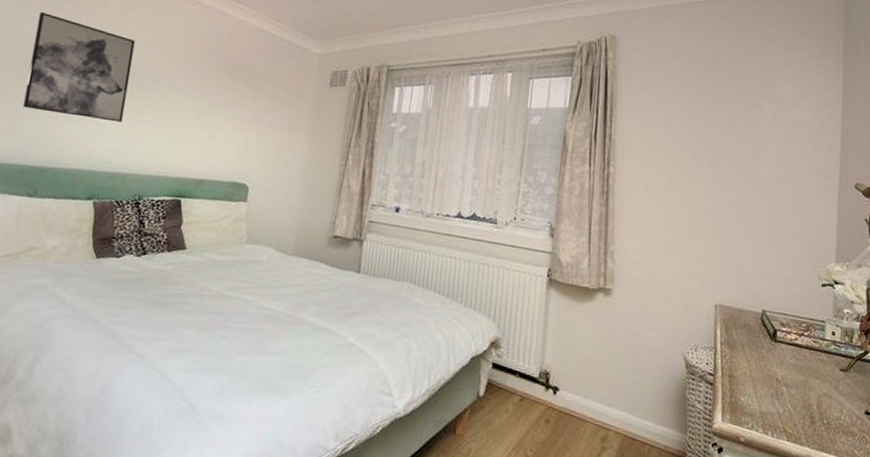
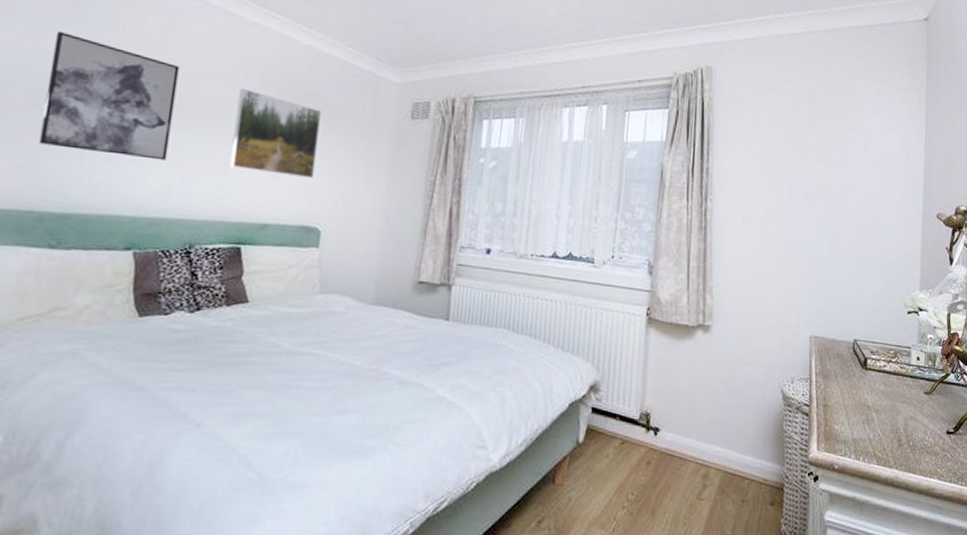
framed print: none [173,59,252,140] -> present [229,88,321,179]

